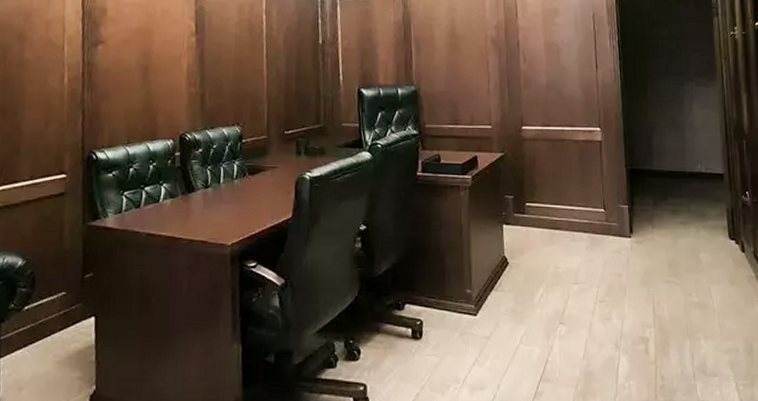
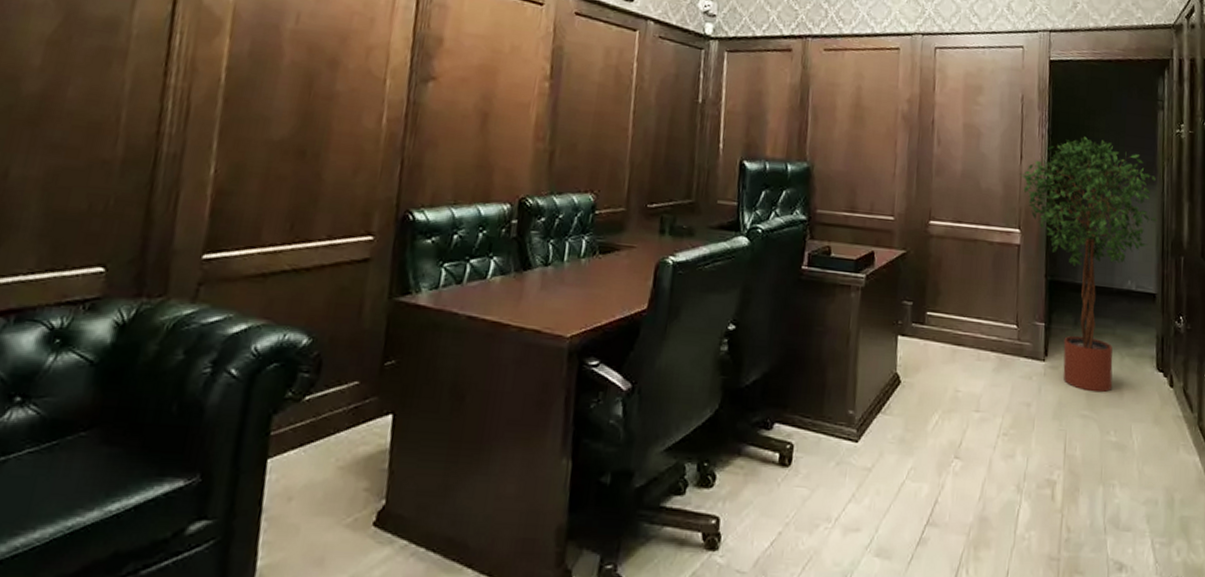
potted tree: none [596,44,720,261] -> present [1019,136,1157,393]

